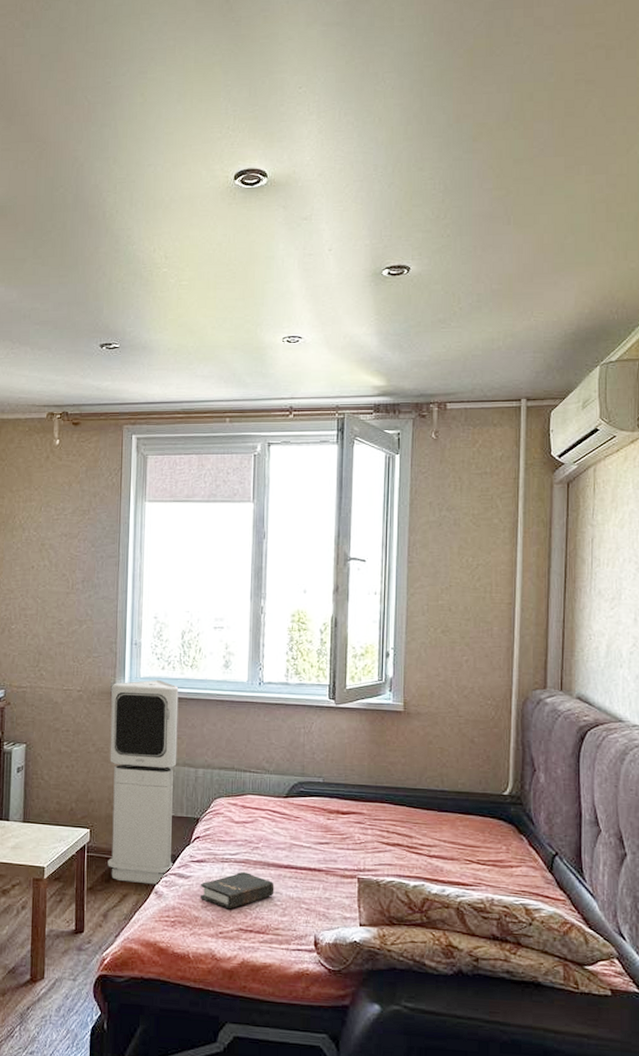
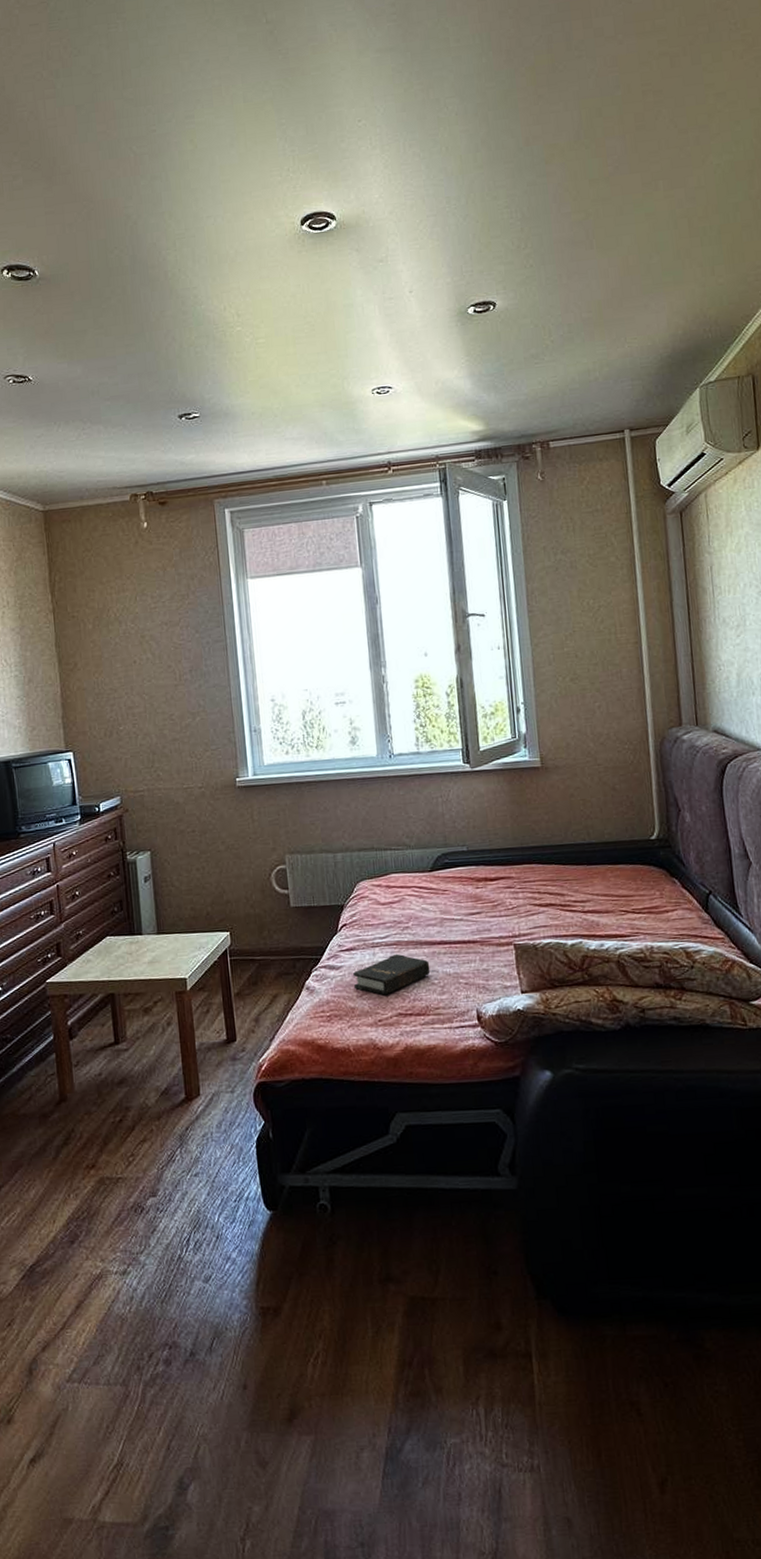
air purifier: present [108,680,179,885] -> none [235,766,323,982]

